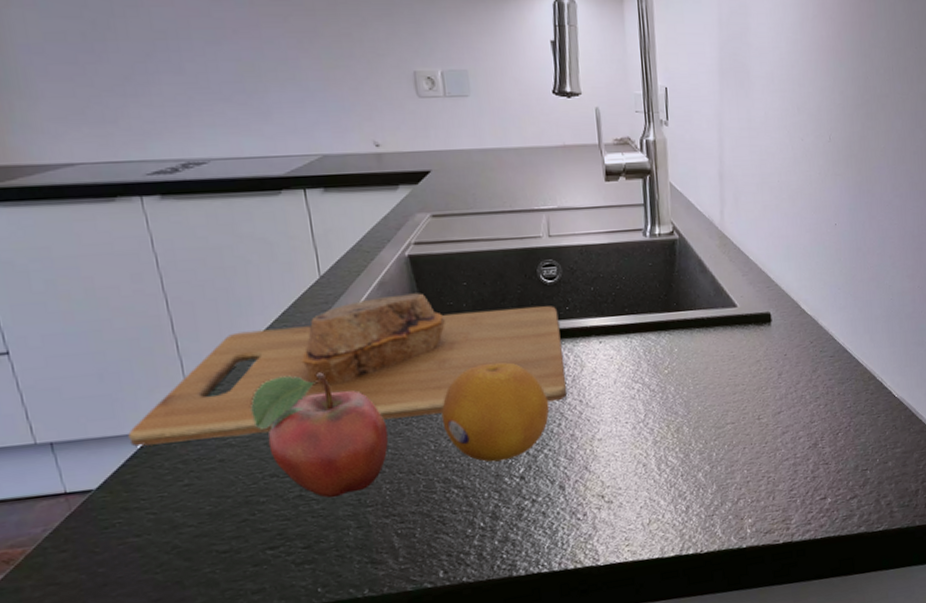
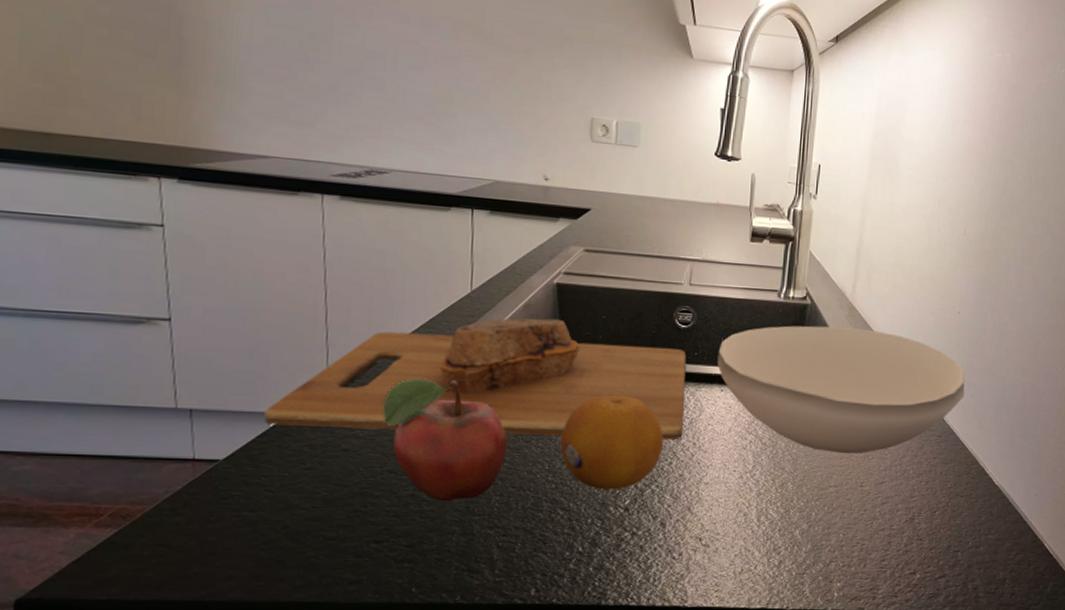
bowl: none [590,256,852,390] -> present [717,325,965,454]

